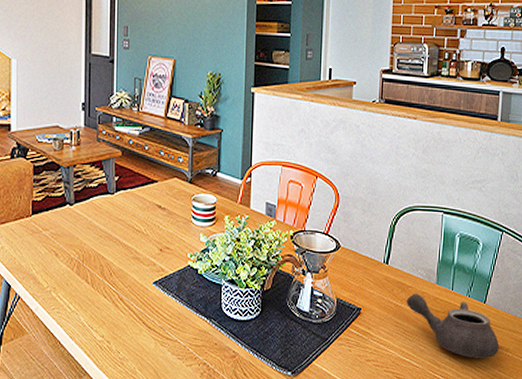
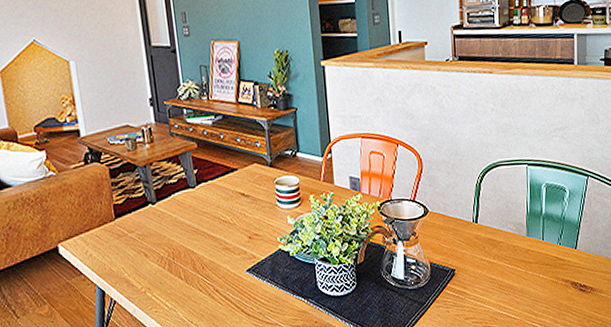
teapot: present [407,293,499,358] -> none [499,247,593,304]

